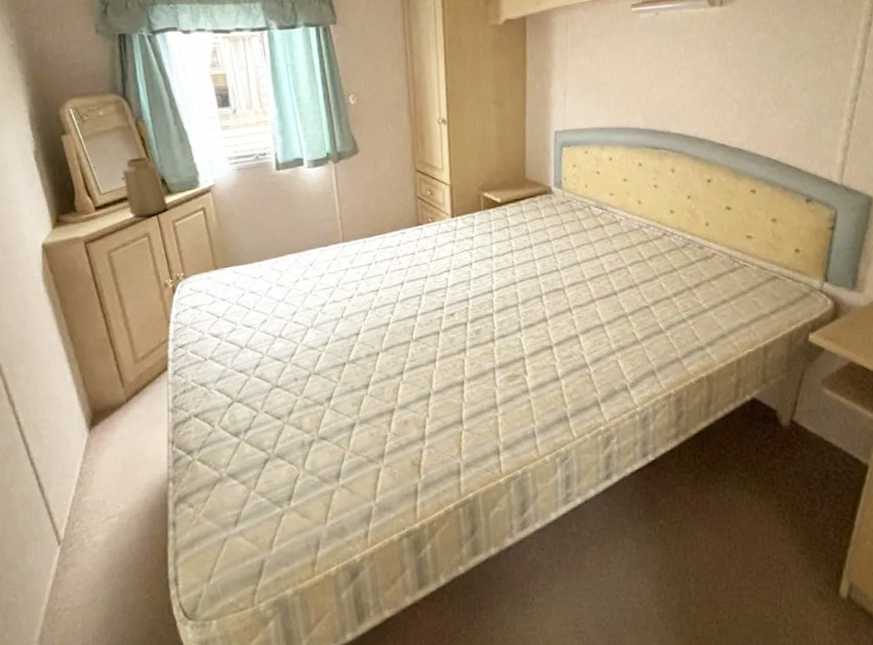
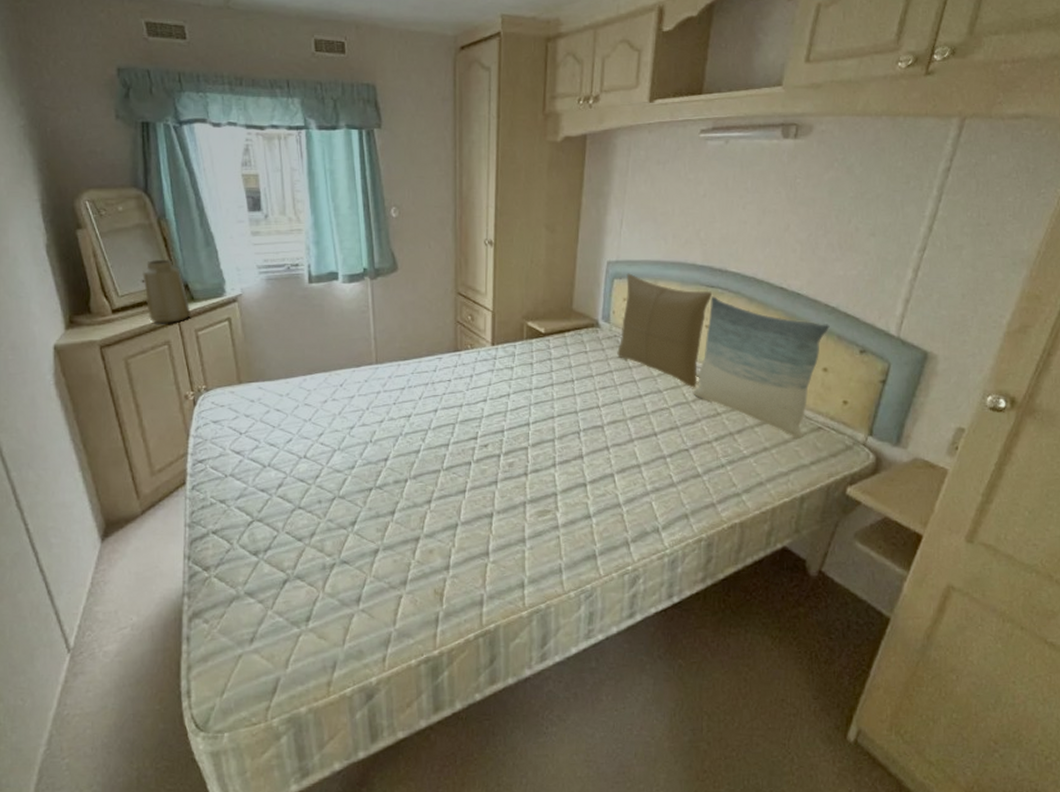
pillow: none [571,141,657,245] -> present [617,273,712,387]
pillow: none [648,157,774,289] -> present [693,296,830,439]

